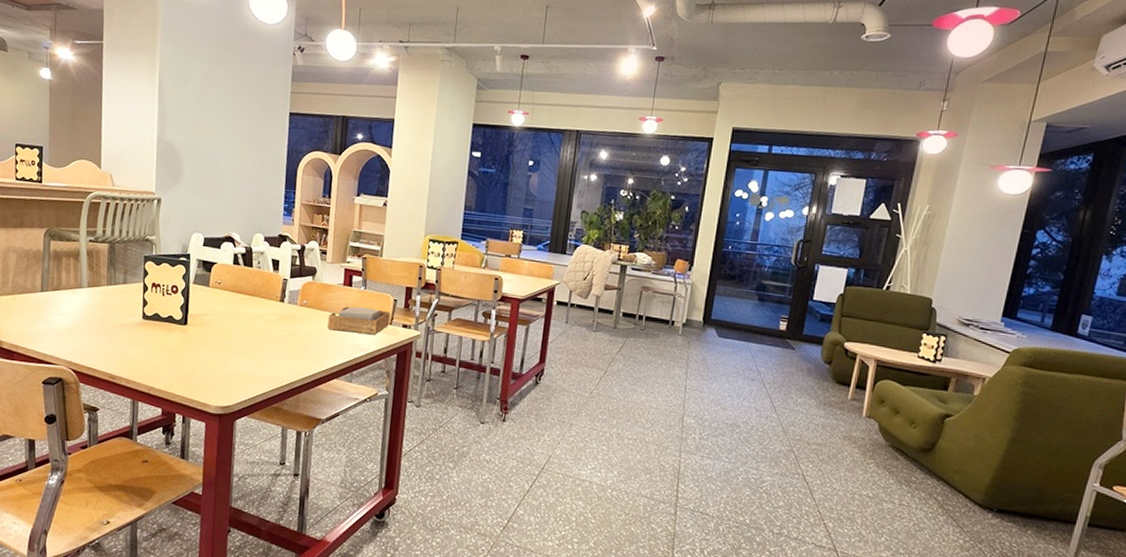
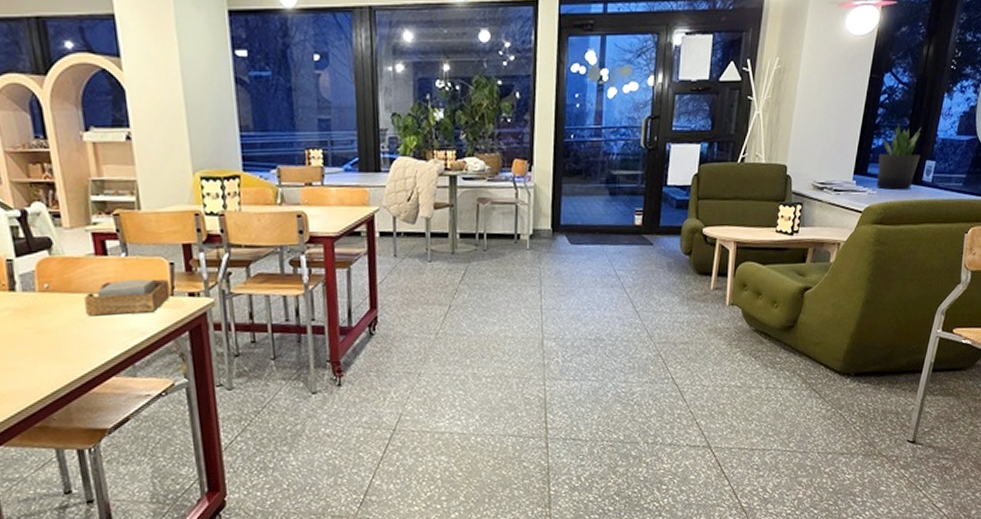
planter: none [1026,276,1077,340] -> present [876,123,921,190]

